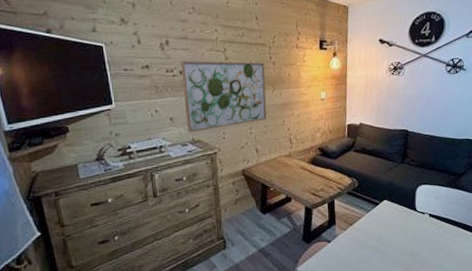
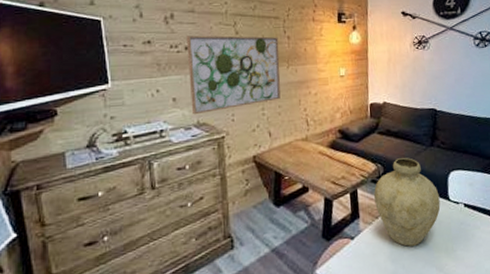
vase: none [349,173,408,250] -> present [374,158,441,247]

